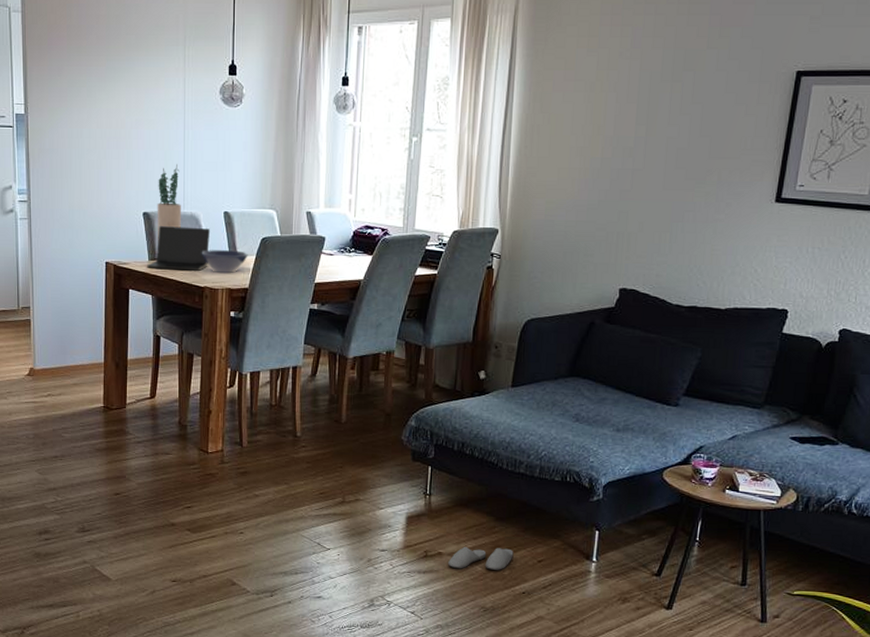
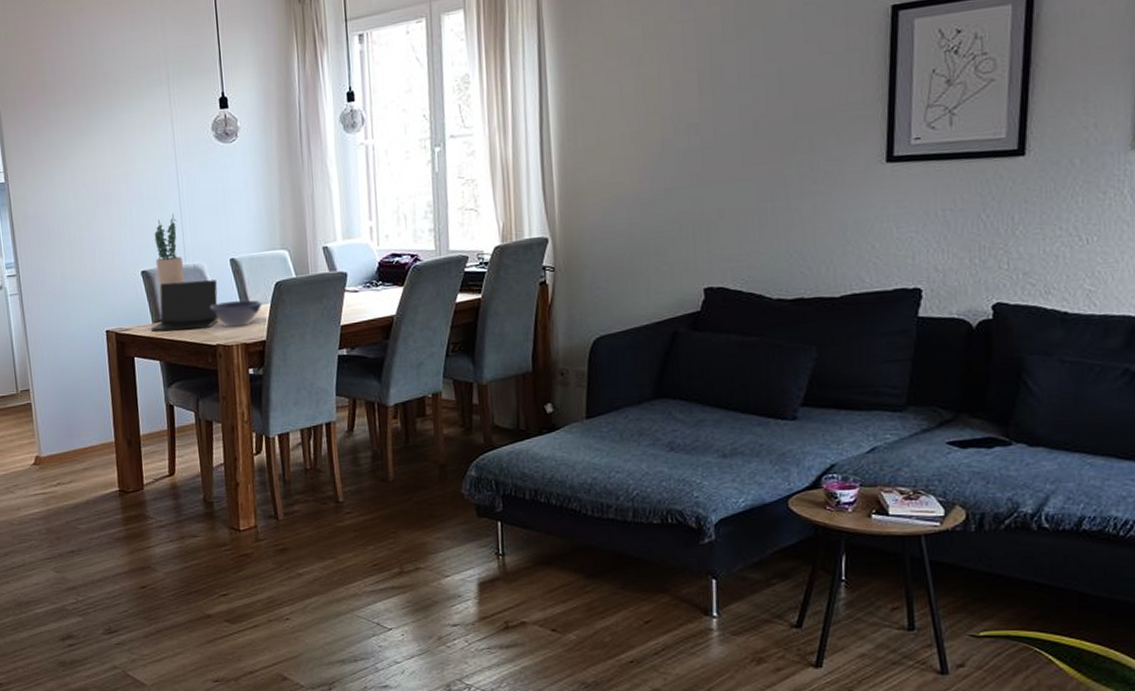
slippers: present [447,546,514,570] -> none [533,610,614,640]

